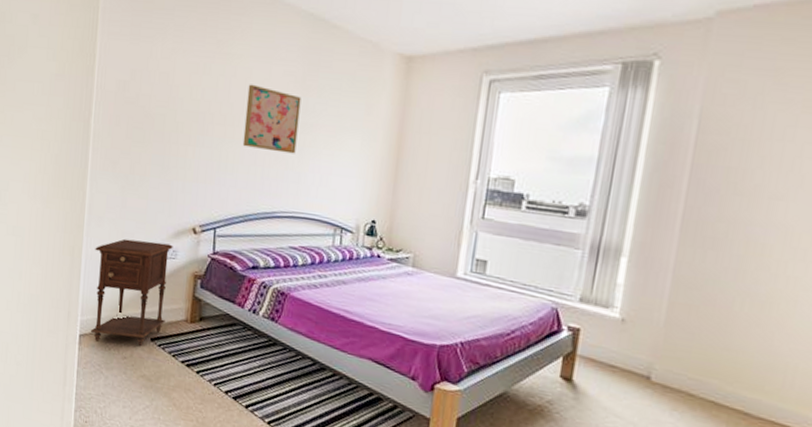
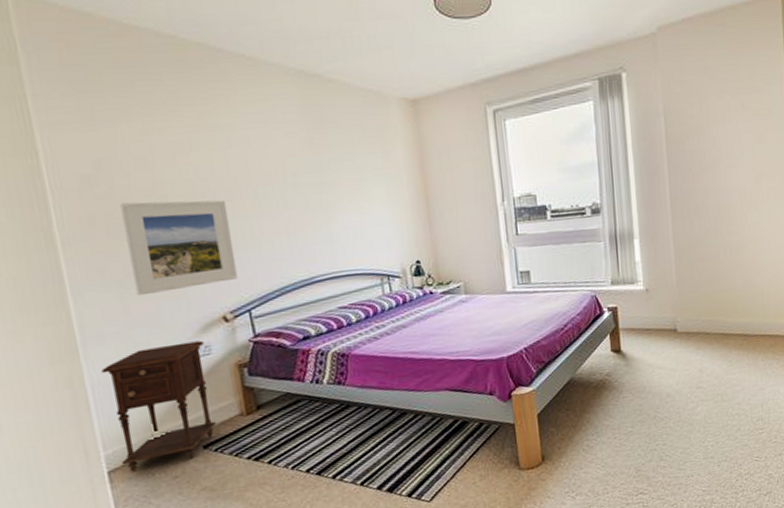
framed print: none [134,110,220,197] -> present [120,200,238,296]
wall art: present [242,84,302,154] -> none [249,152,321,219]

